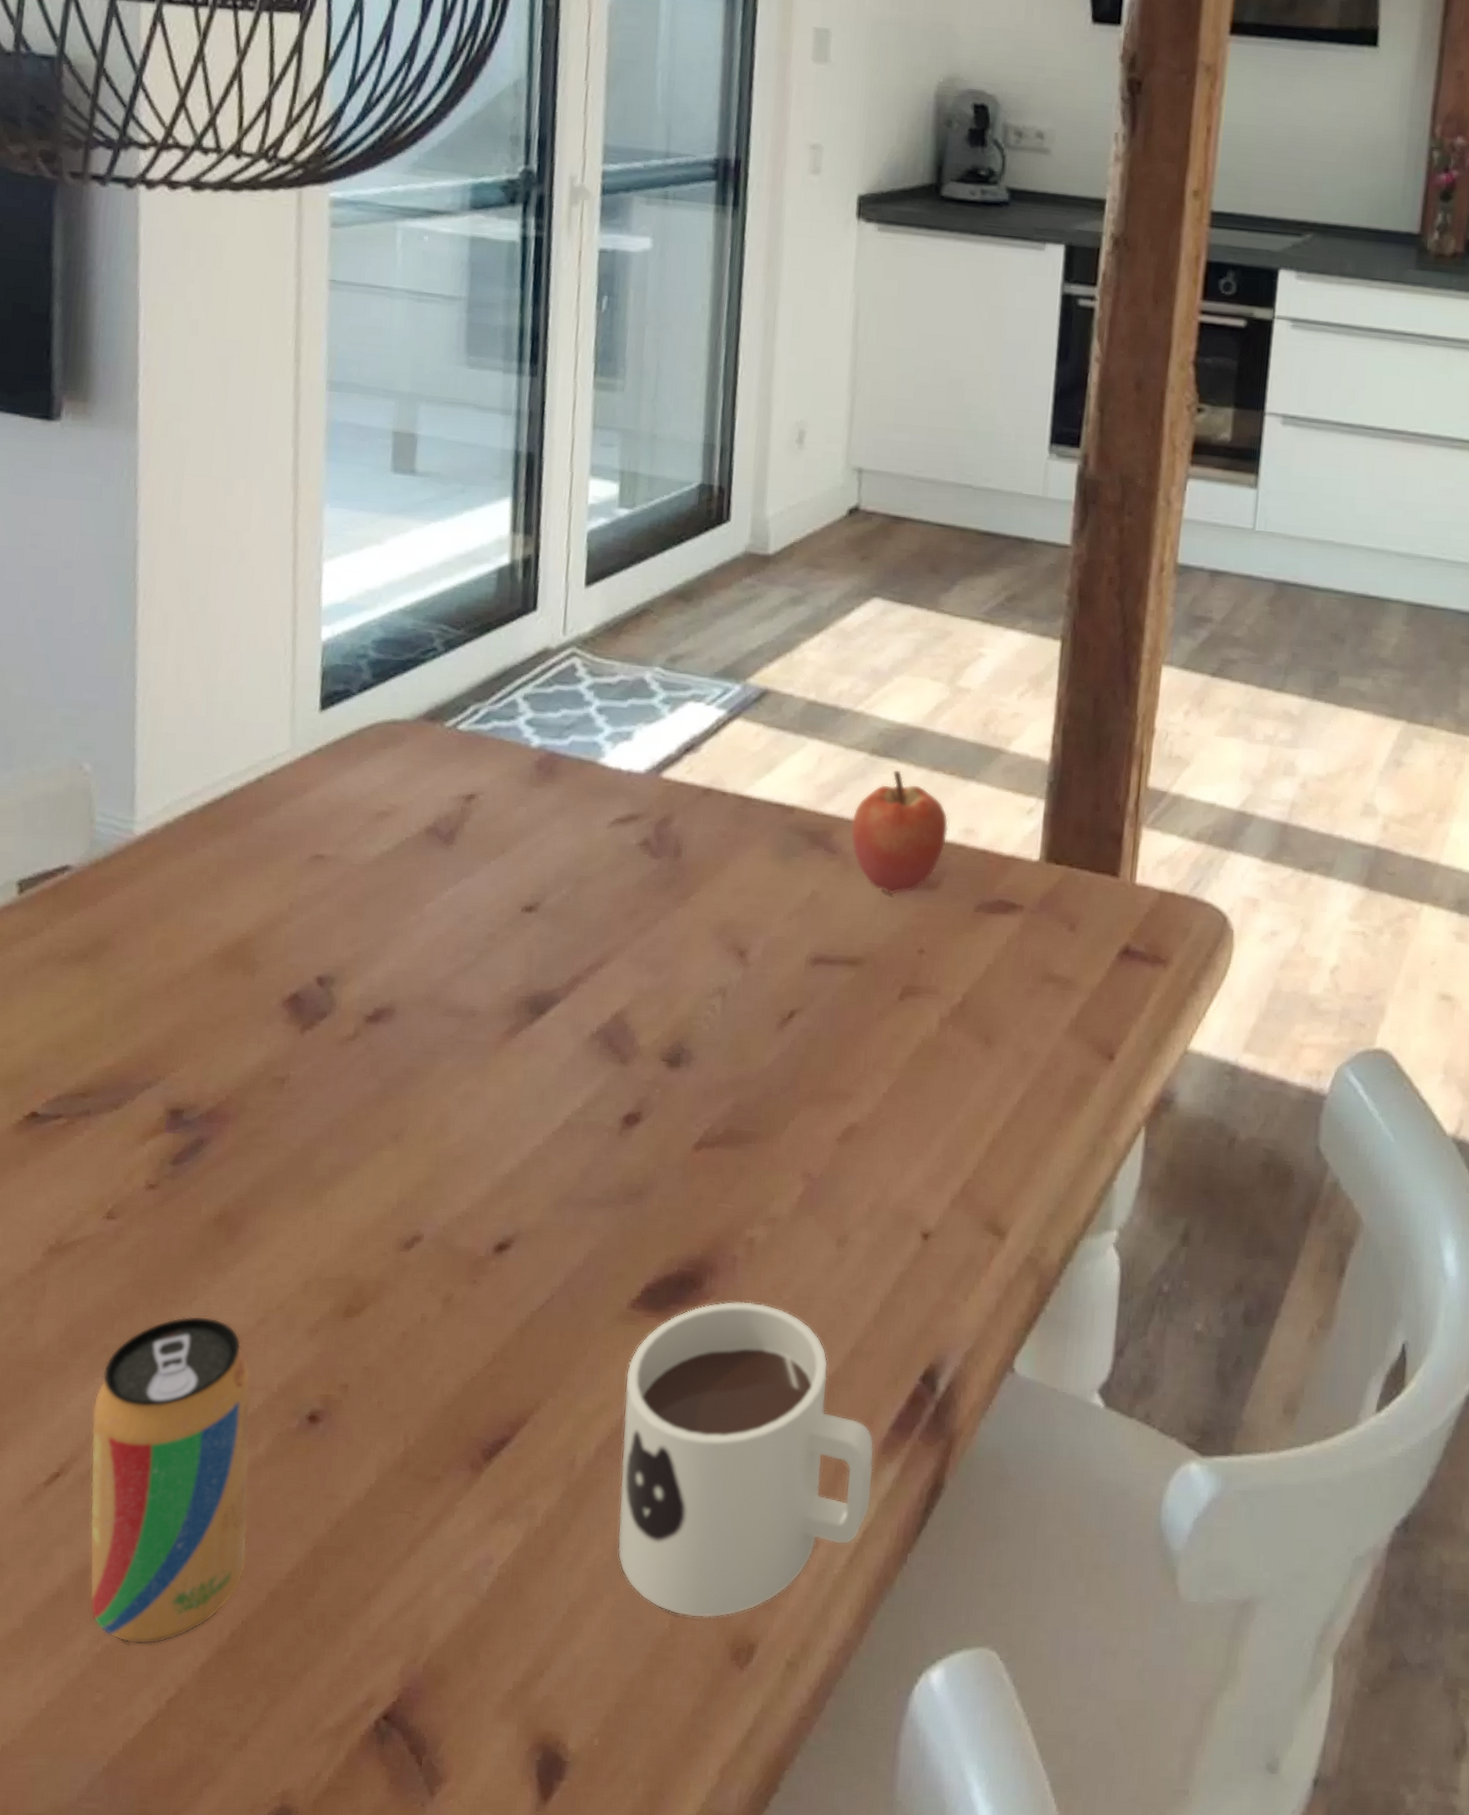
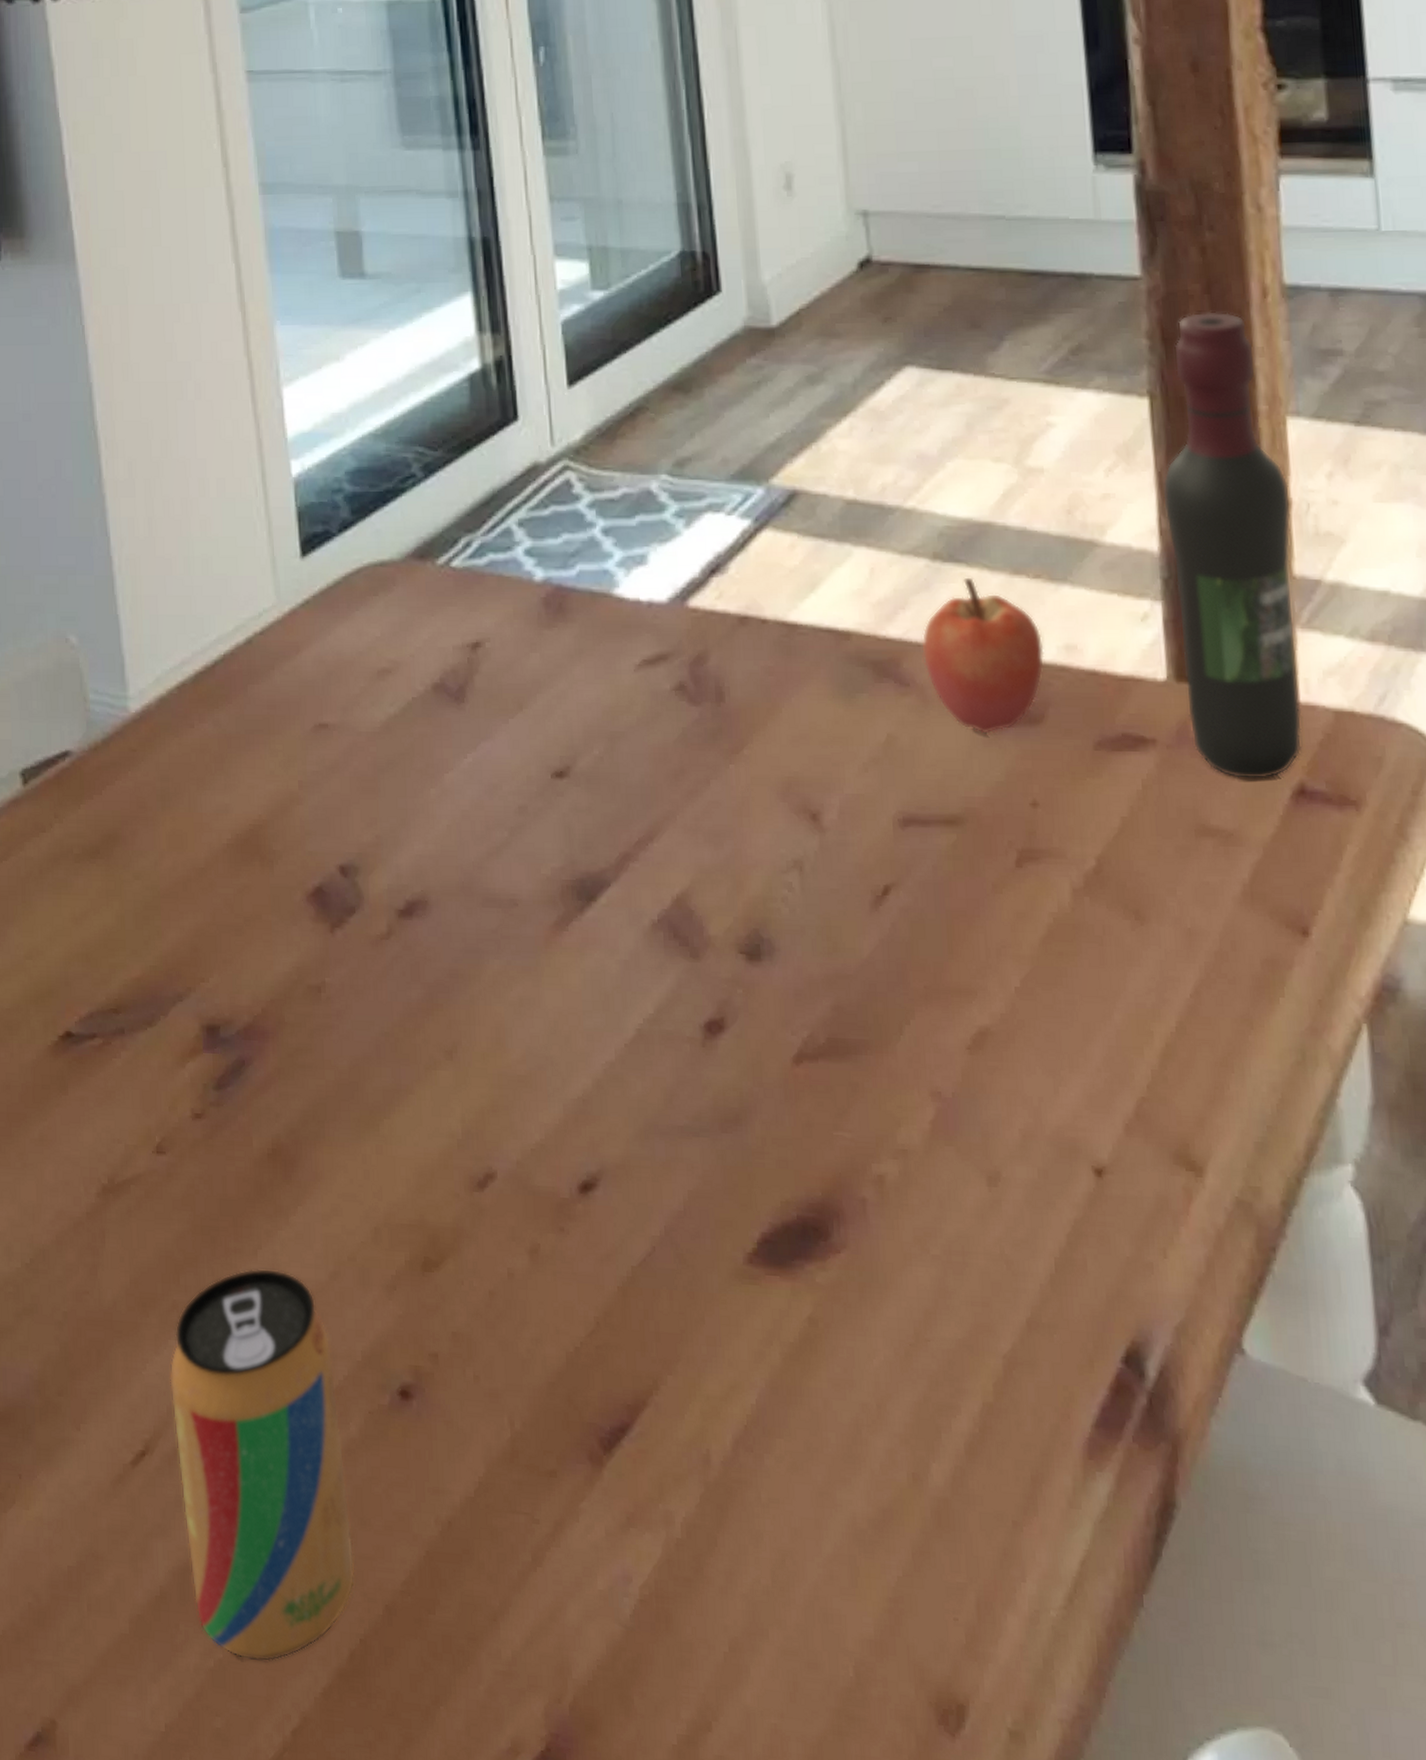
mug: present [617,1301,875,1618] -> none [754,1255,1084,1667]
wine bottle: none [1051,578,1156,941] -> present [1162,311,1302,780]

